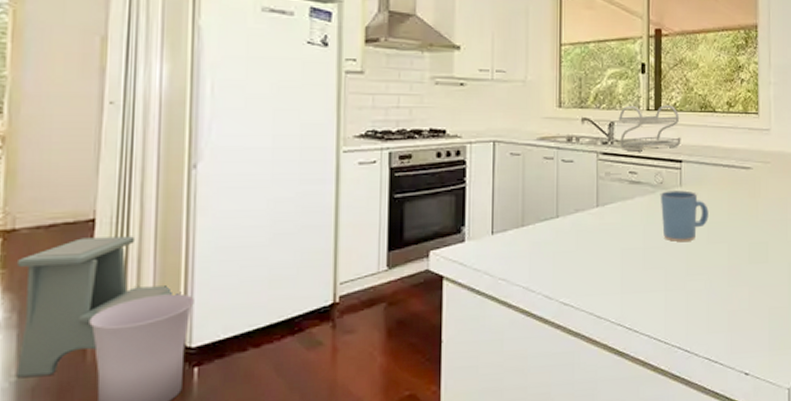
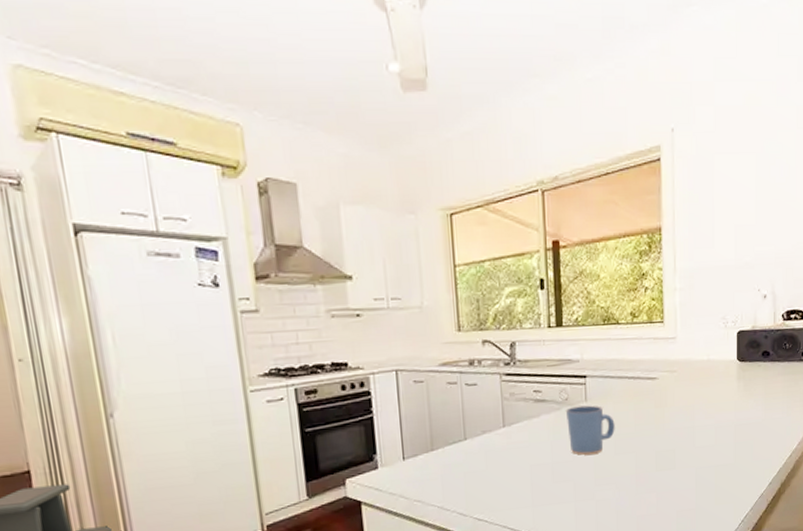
dish rack: present [618,105,681,152] -> none [519,320,585,371]

